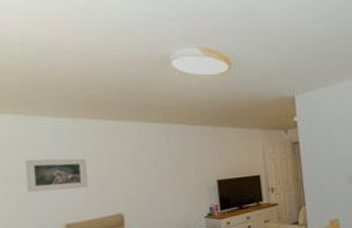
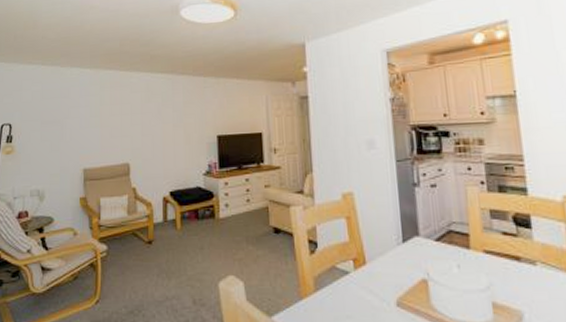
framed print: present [25,158,89,193] -> none [58,106,104,137]

